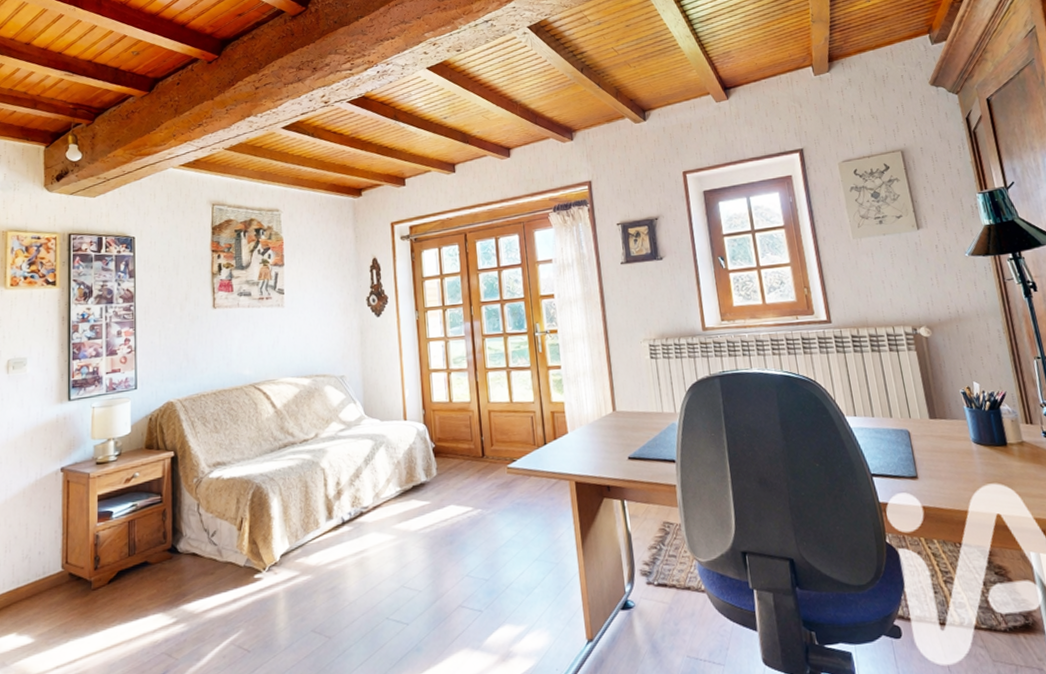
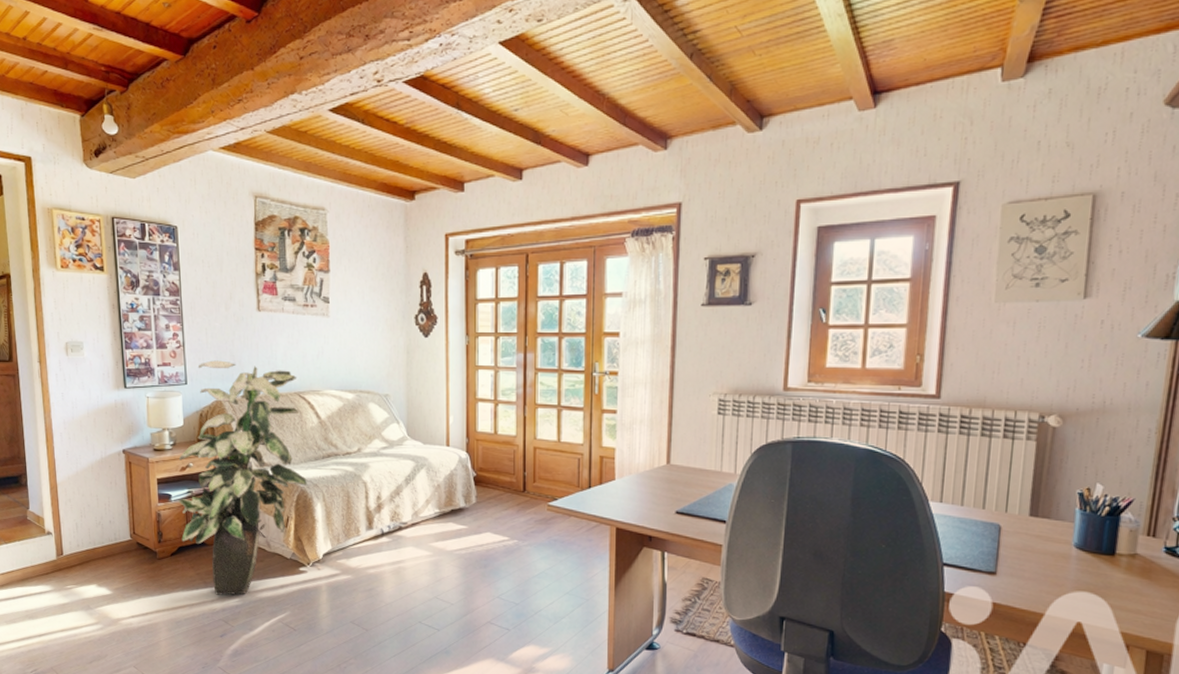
indoor plant: none [120,360,264,623] -> present [178,360,308,596]

